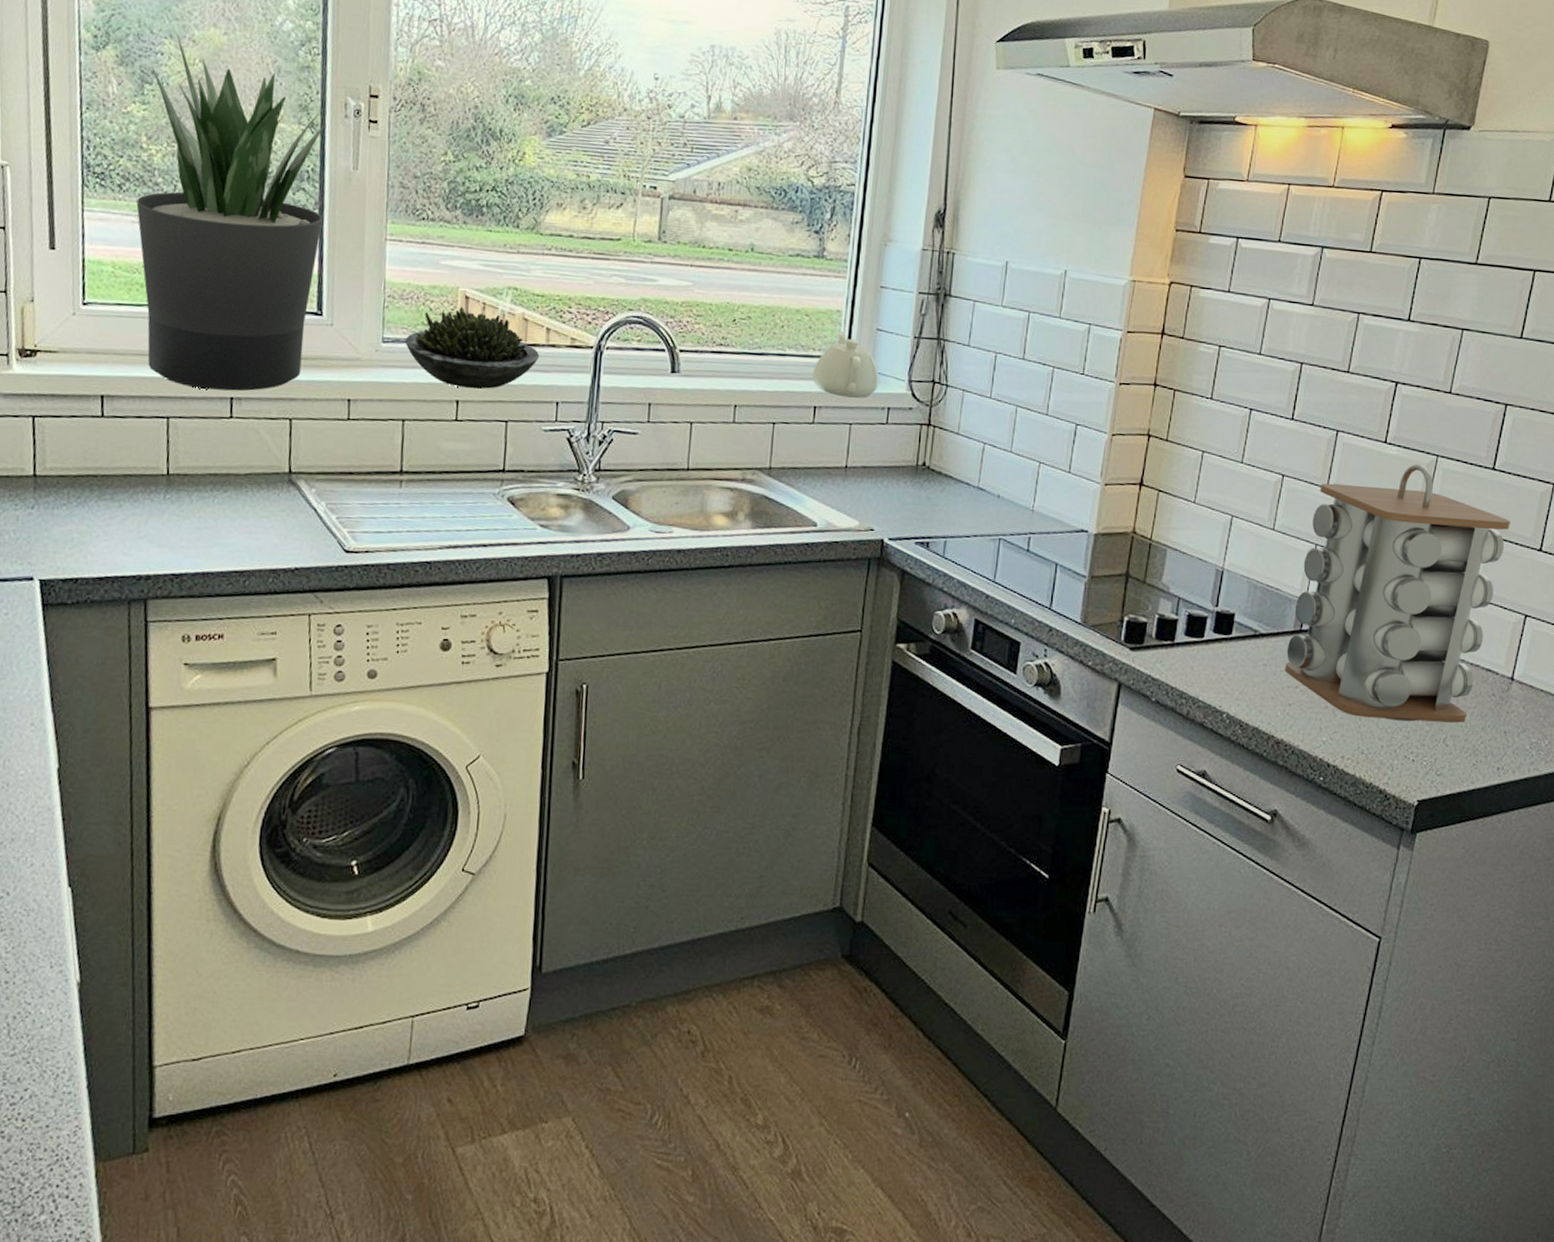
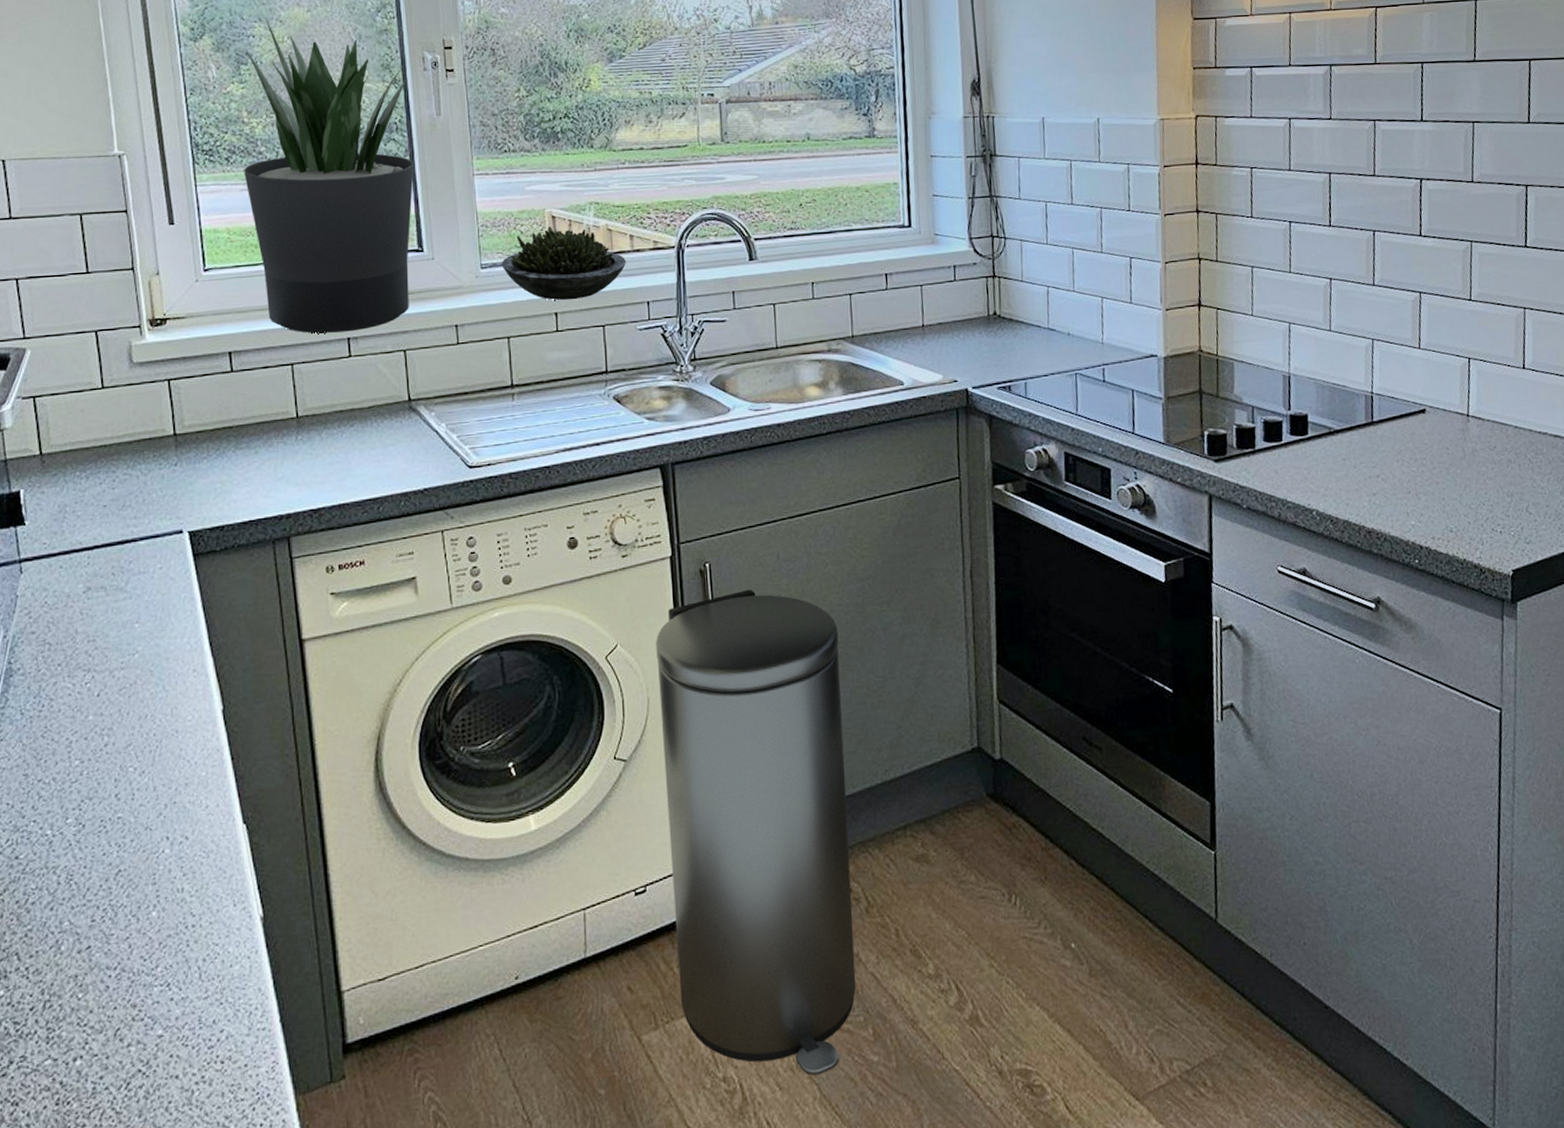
pedal bin: none [500,716,712,1208] -> present [656,589,856,1076]
teapot: present [811,330,879,399] -> none [878,201,942,262]
spice rack: present [1285,464,1510,723] -> none [1362,252,1551,497]

